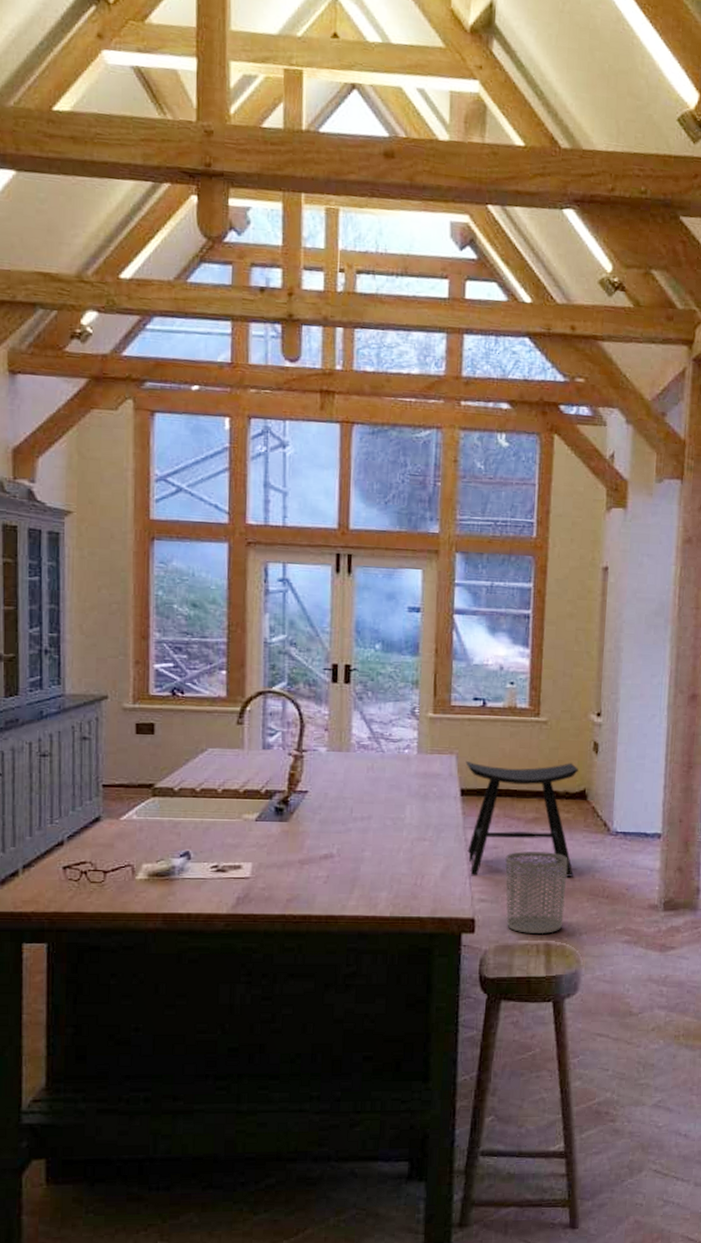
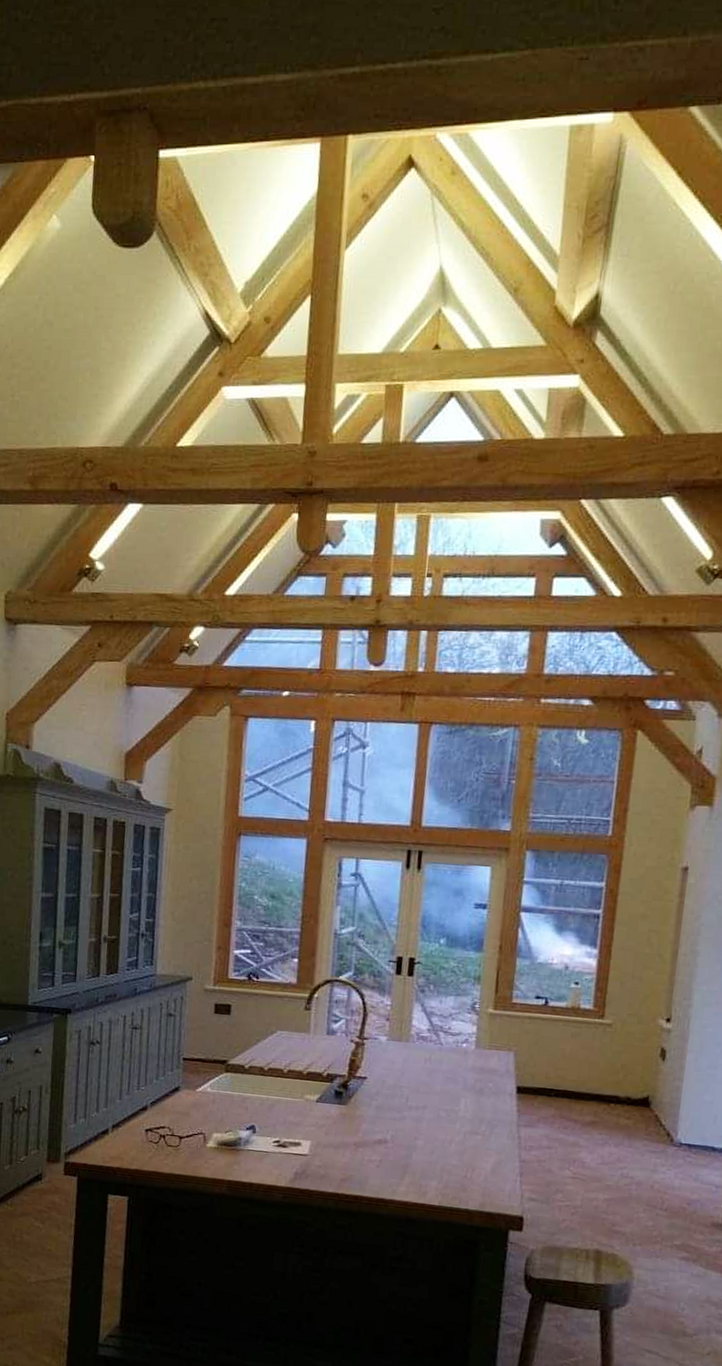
stool: present [465,760,578,877] -> none [518,1058,643,1185]
waste bin: present [505,851,568,935] -> none [556,1154,626,1241]

